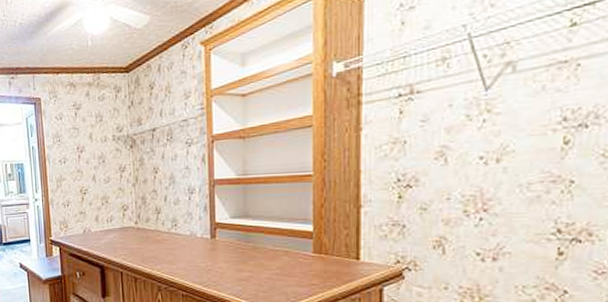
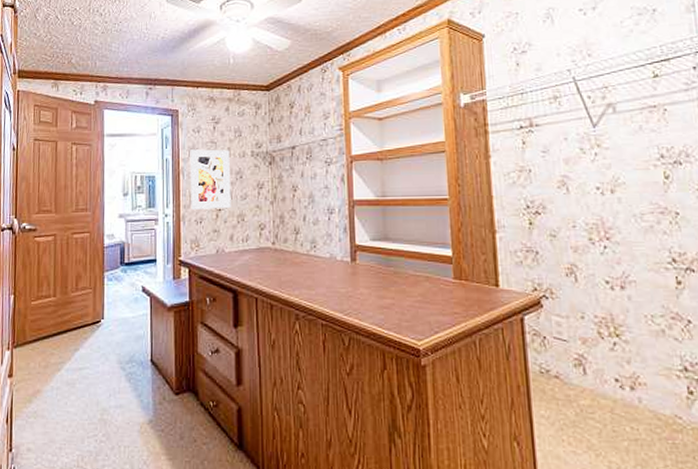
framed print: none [54,135,95,194] -> present [190,149,231,210]

